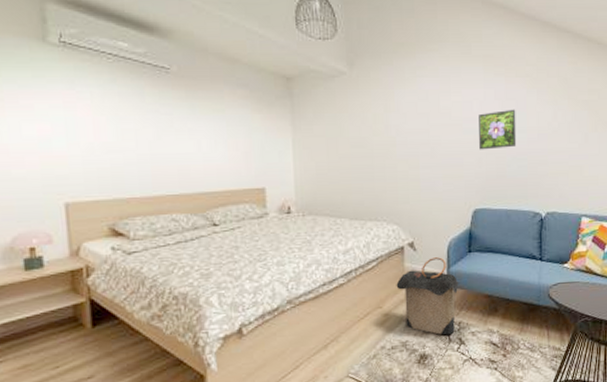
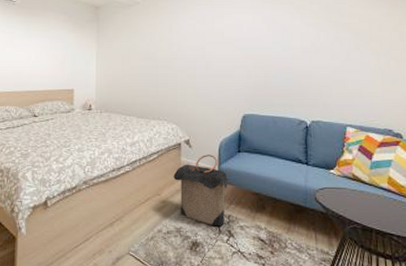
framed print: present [479,109,517,150] -> none [248,30,282,64]

